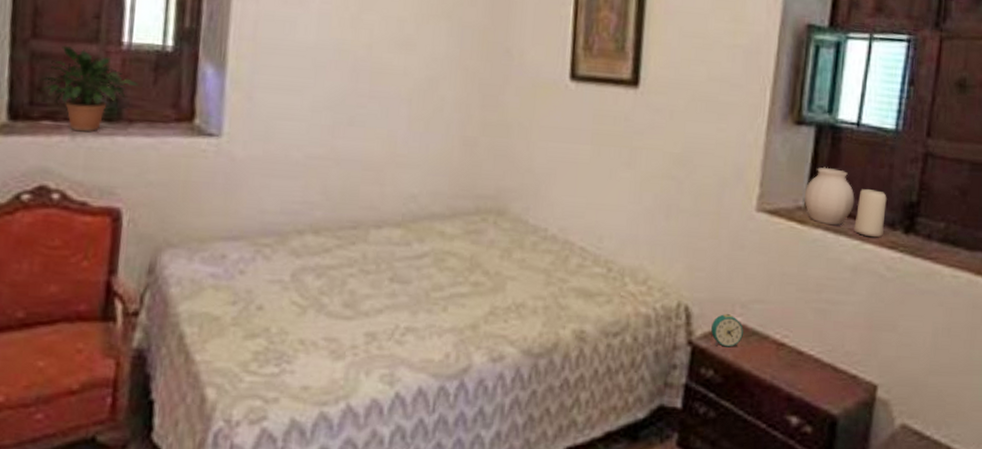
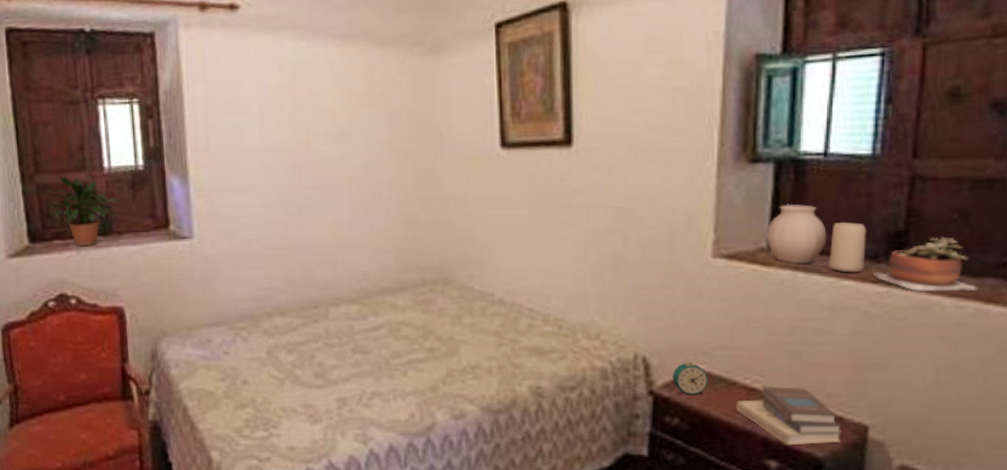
books: none [765,342,855,402] -> present [735,386,842,446]
succulent plant: none [890,211,970,264] -> present [874,236,978,292]

